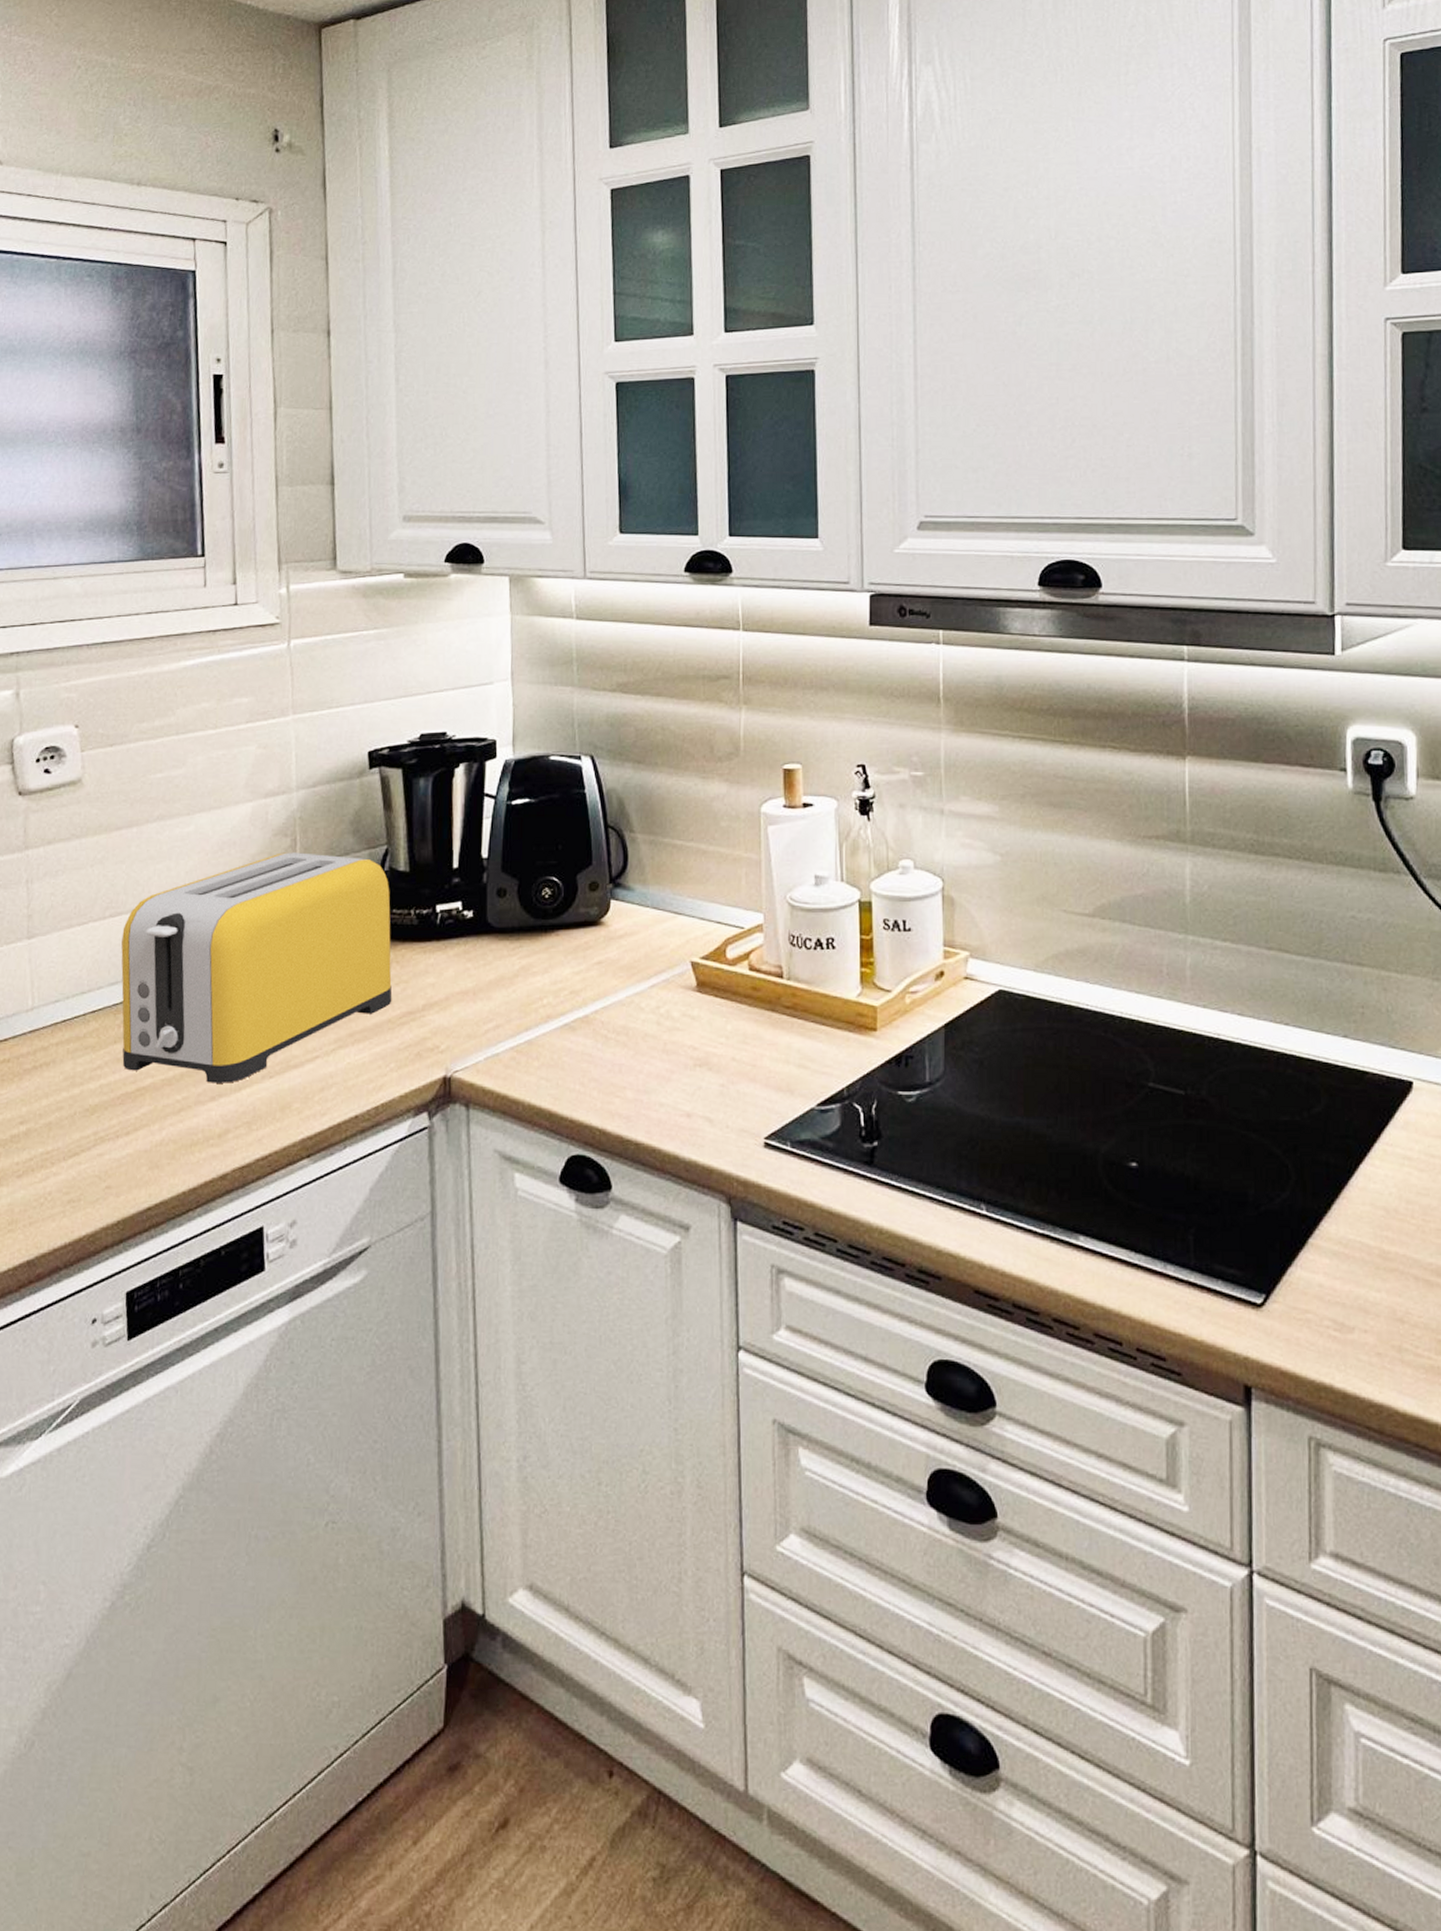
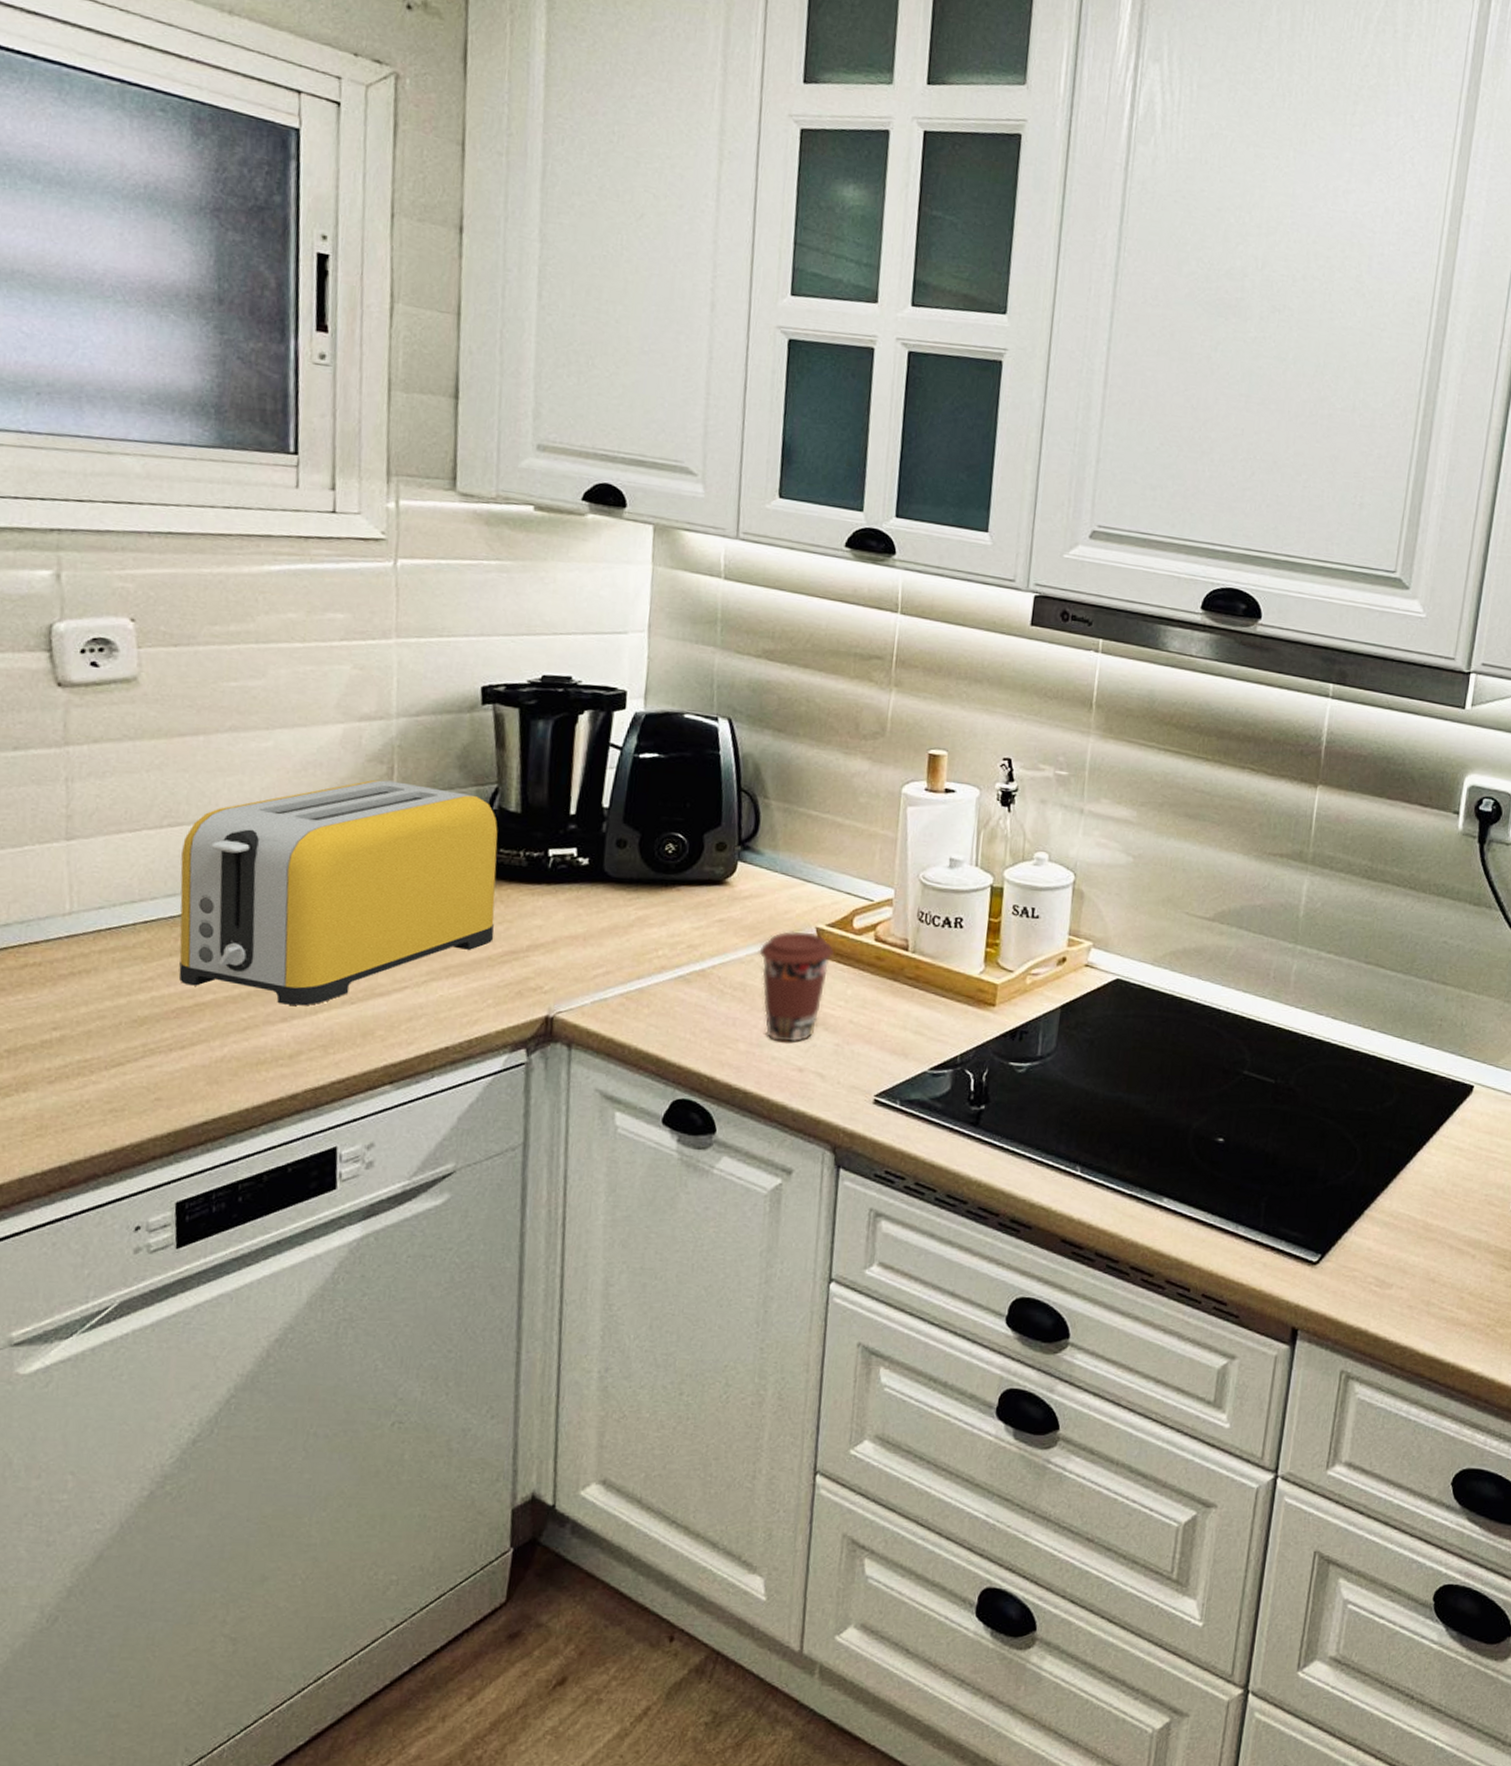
coffee cup: none [638,967,710,1086] -> present [759,931,834,1043]

